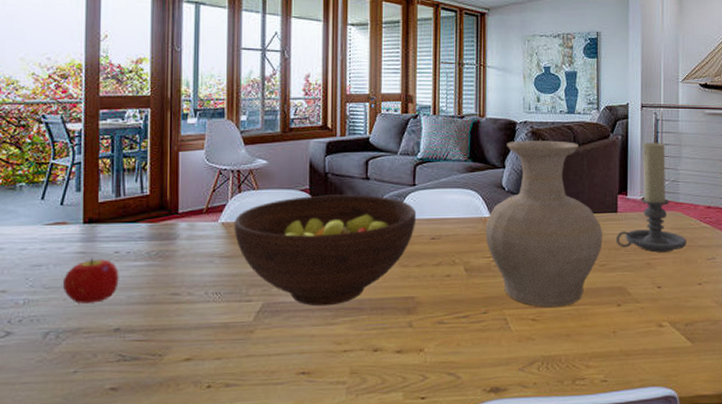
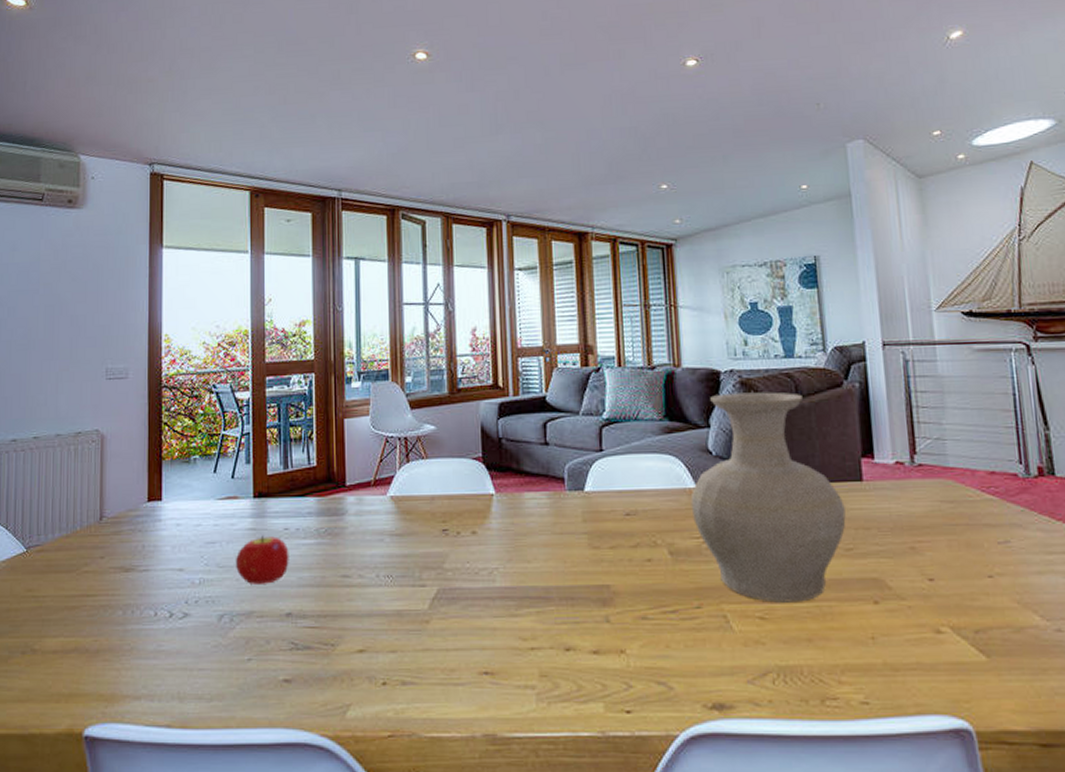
fruit bowl: present [234,194,417,307] -> none [403,462,607,594]
candle holder: present [616,141,687,253] -> none [863,388,966,533]

